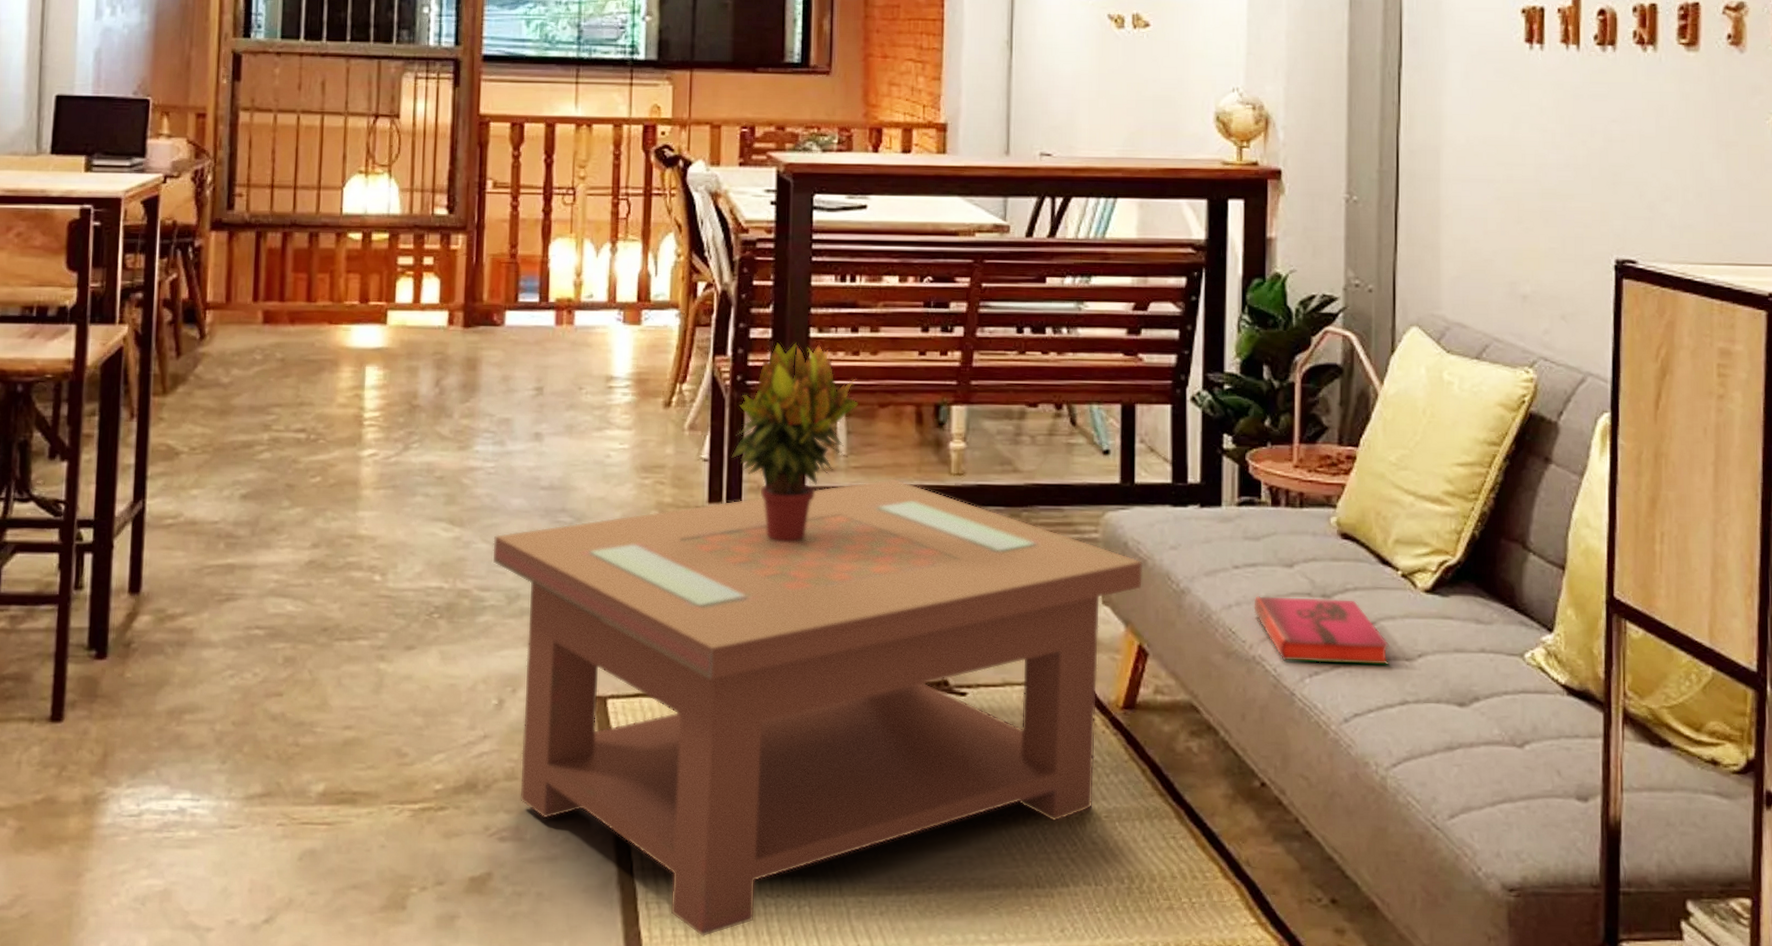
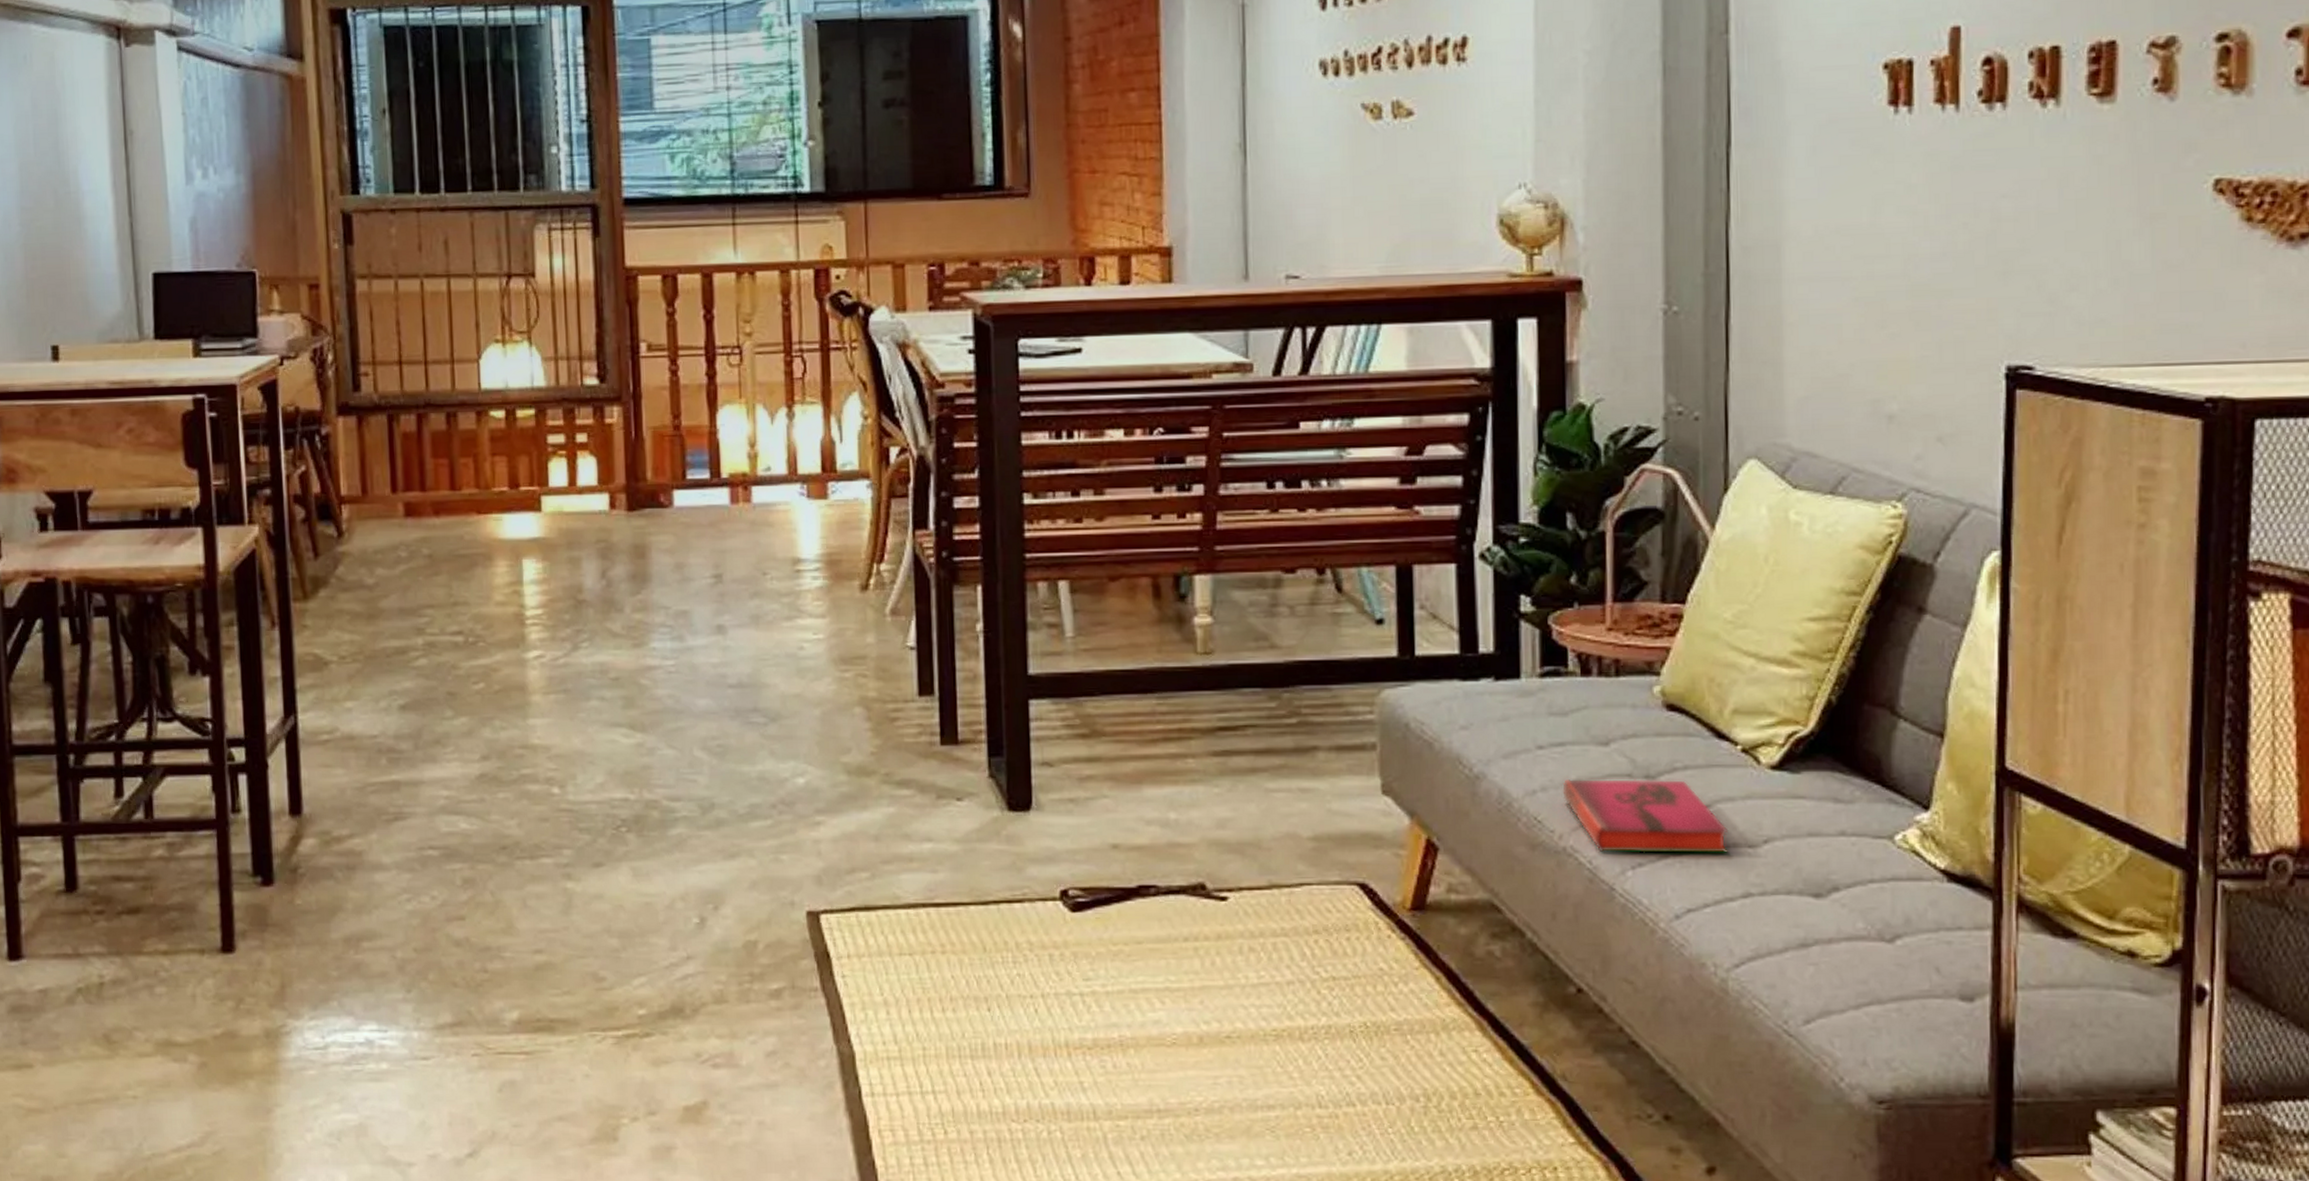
coffee table: present [493,478,1143,938] -> none [680,661,1429,1166]
potted plant: present [731,342,859,542] -> none [941,510,1086,736]

